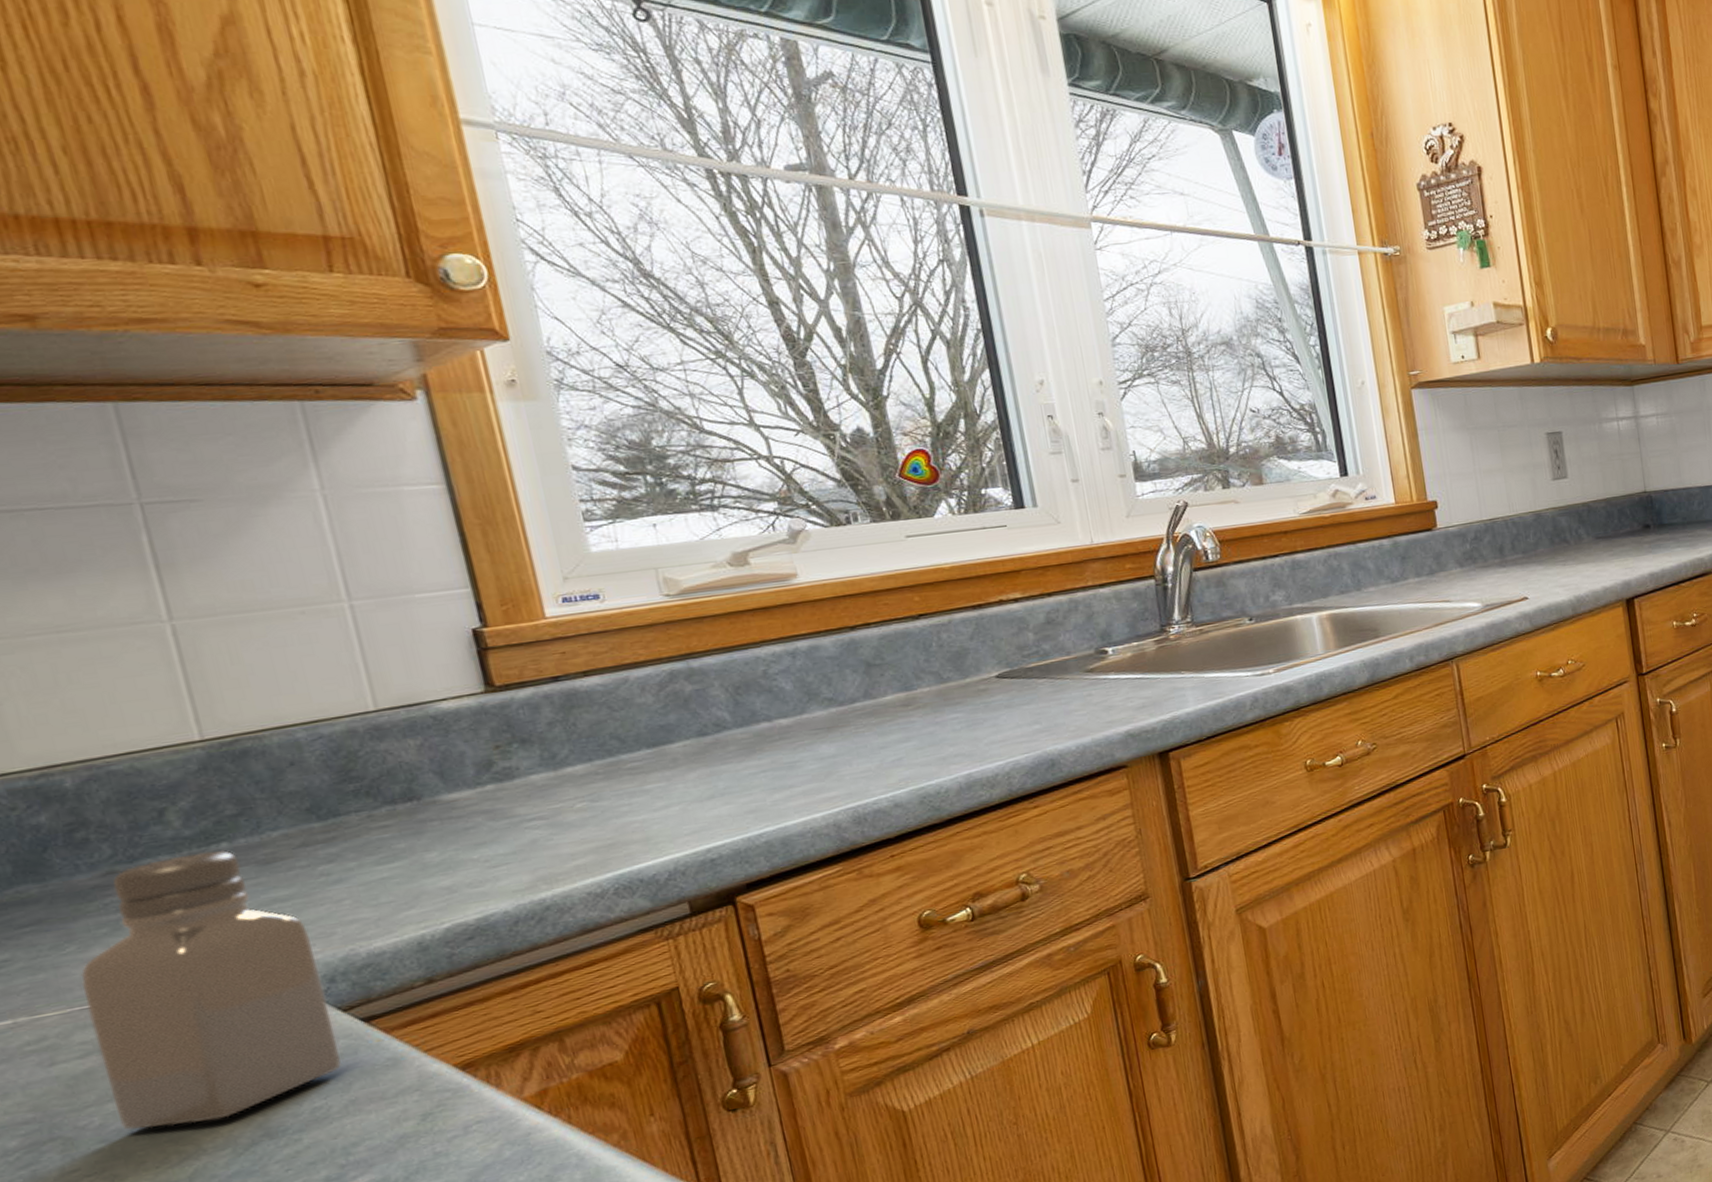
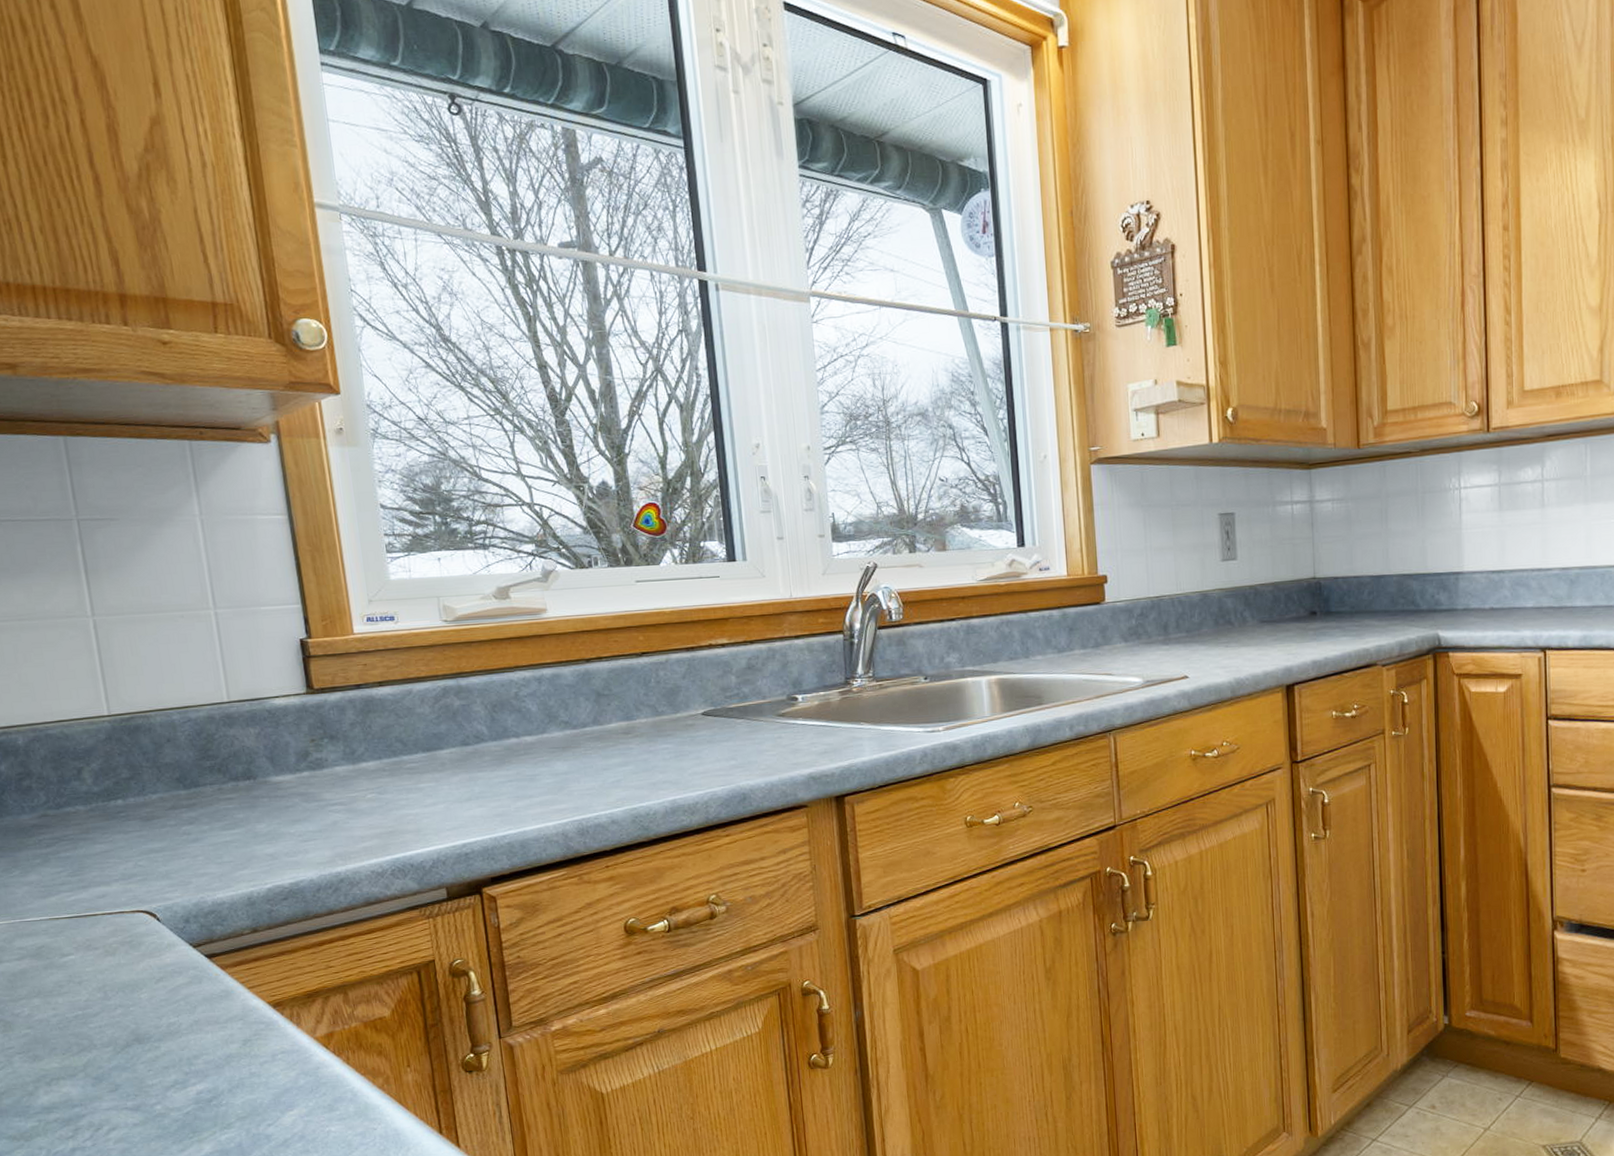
saltshaker: present [80,849,341,1130] -> none [21,805,190,1023]

